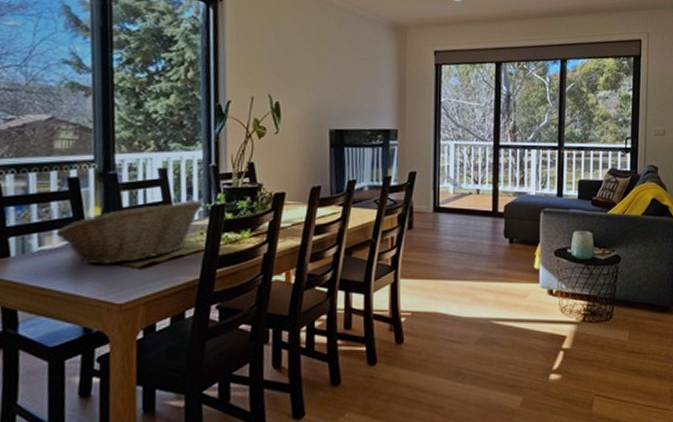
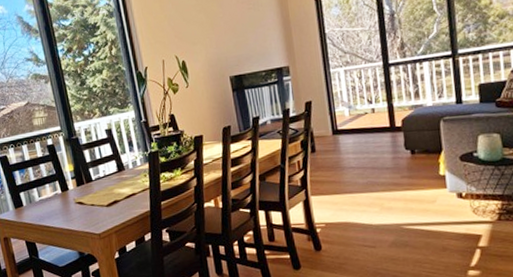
fruit basket: present [56,199,204,265] -> none [48,150,143,208]

